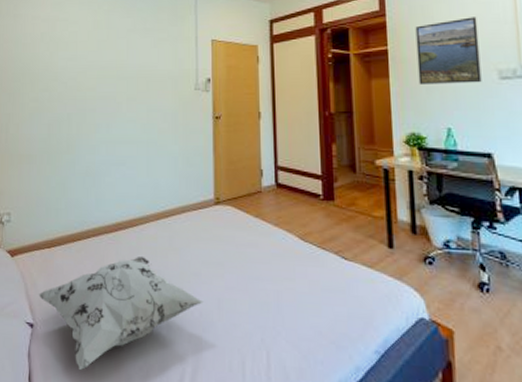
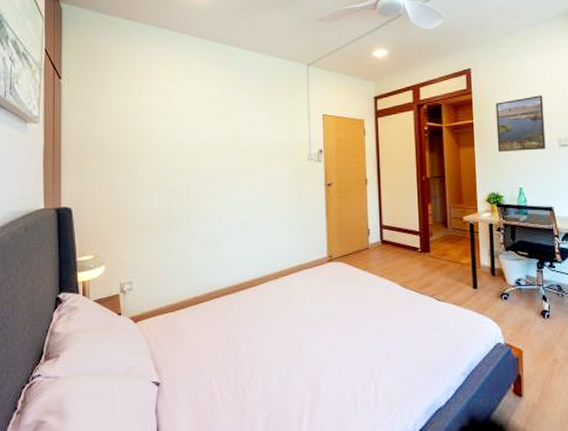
decorative pillow: present [38,256,203,370] -> none [163,311,319,418]

